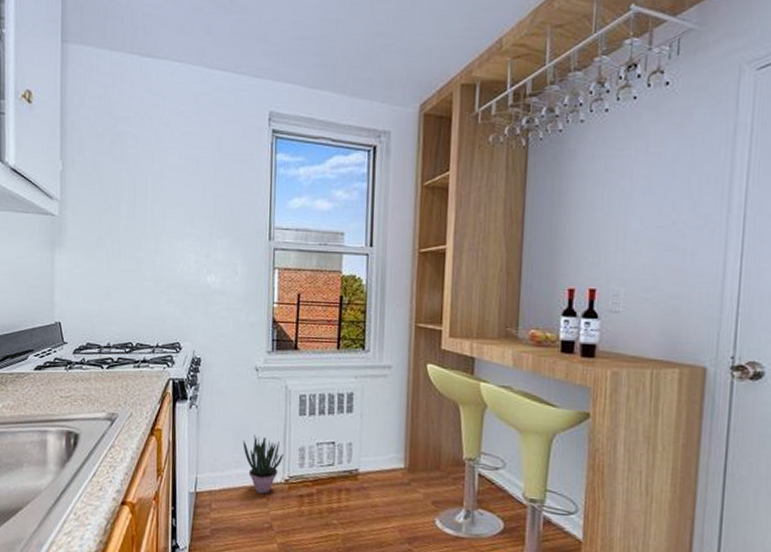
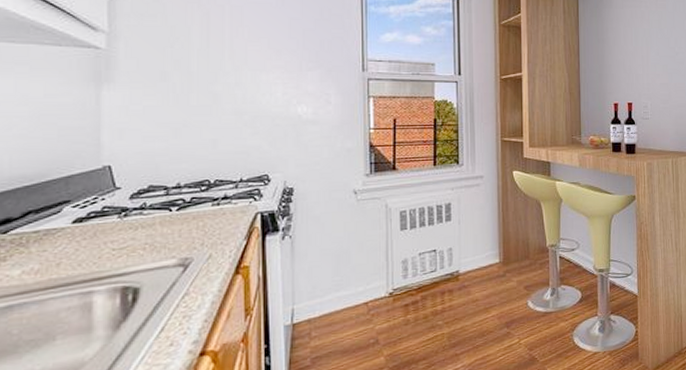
potted plant: present [243,434,283,495] -> none [343,254,386,312]

